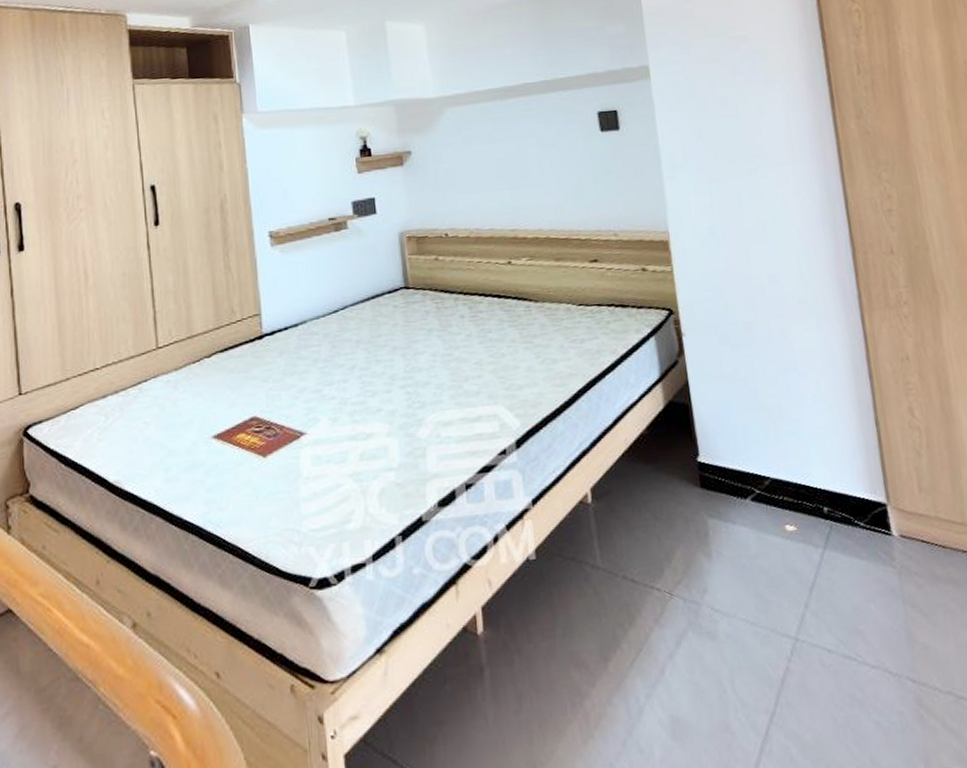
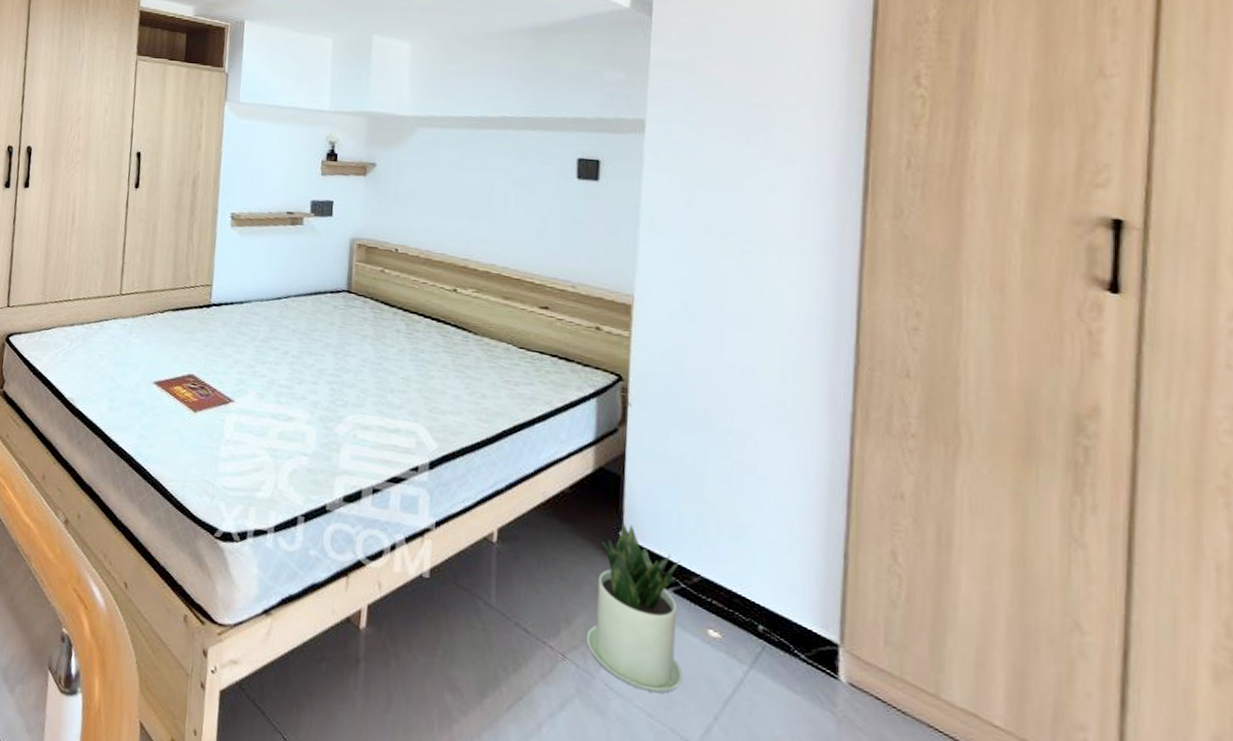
planter: none [684,448,774,603] -> present [587,523,683,694]

